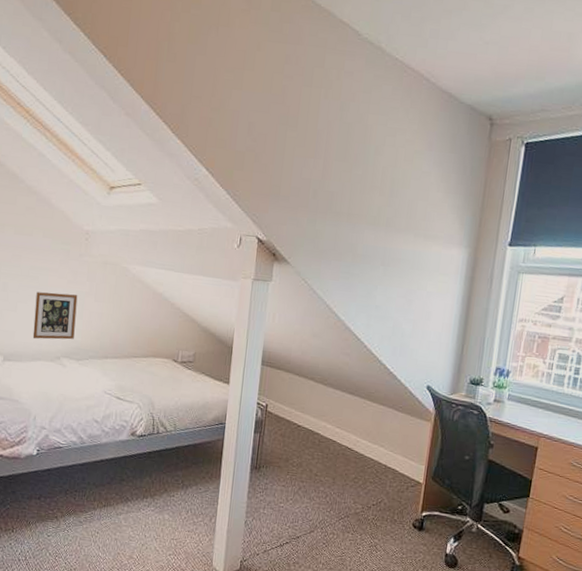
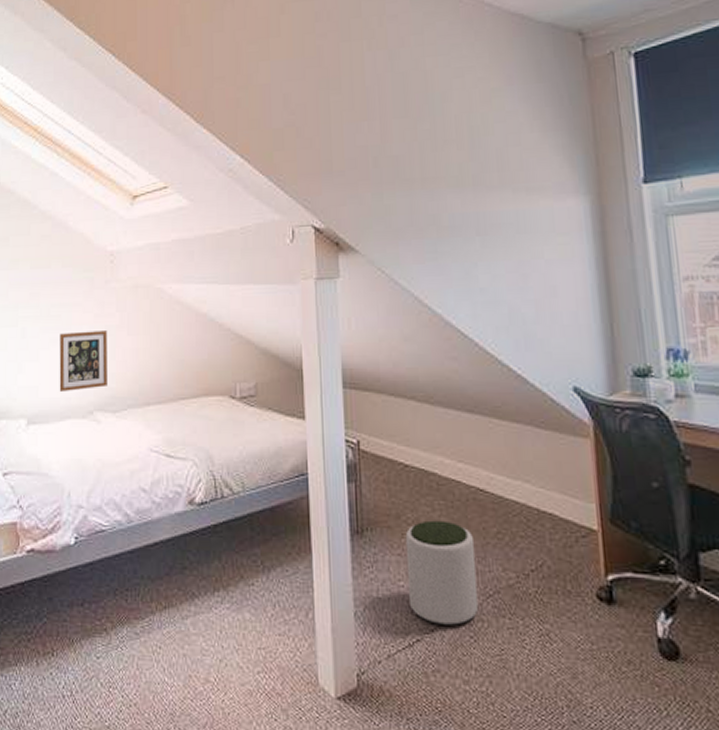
plant pot: none [285,465,338,535] -> present [405,520,479,625]

